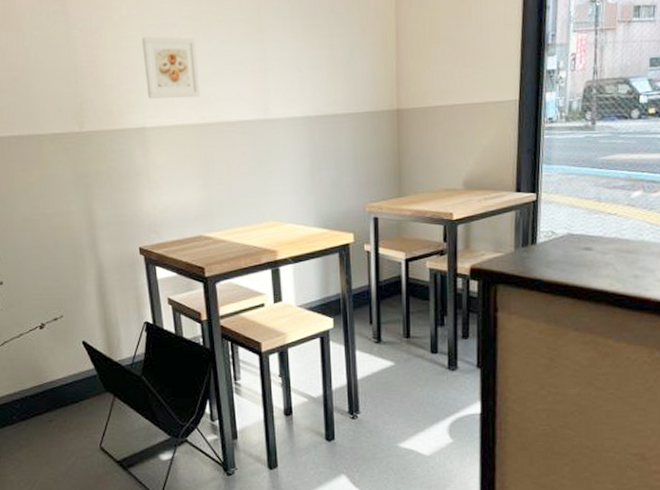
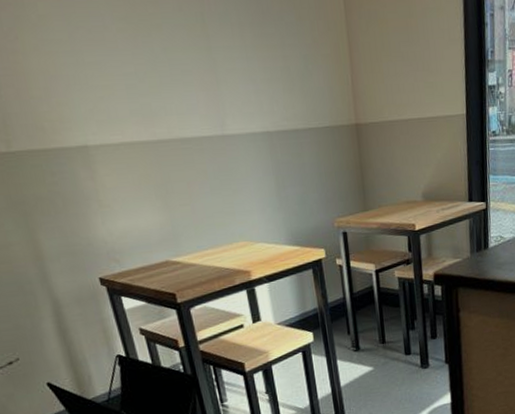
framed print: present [142,36,201,99] -> none [69,41,148,113]

